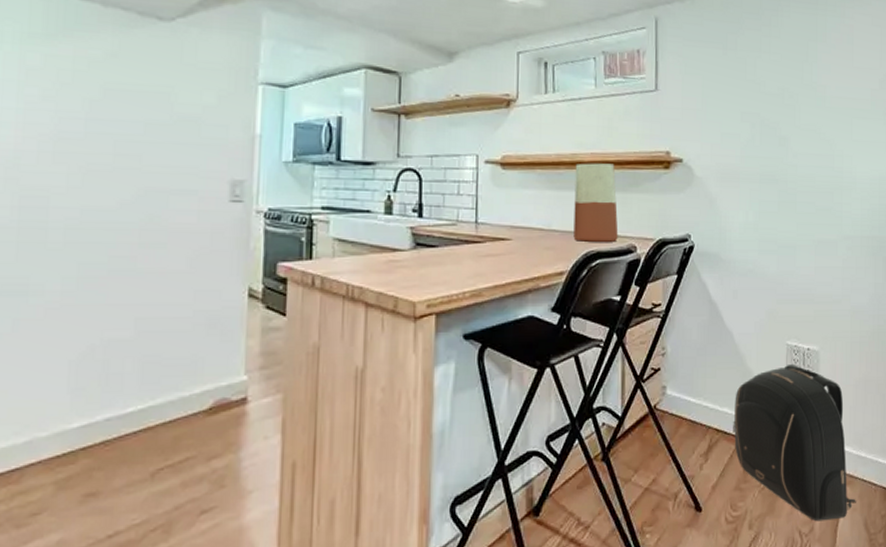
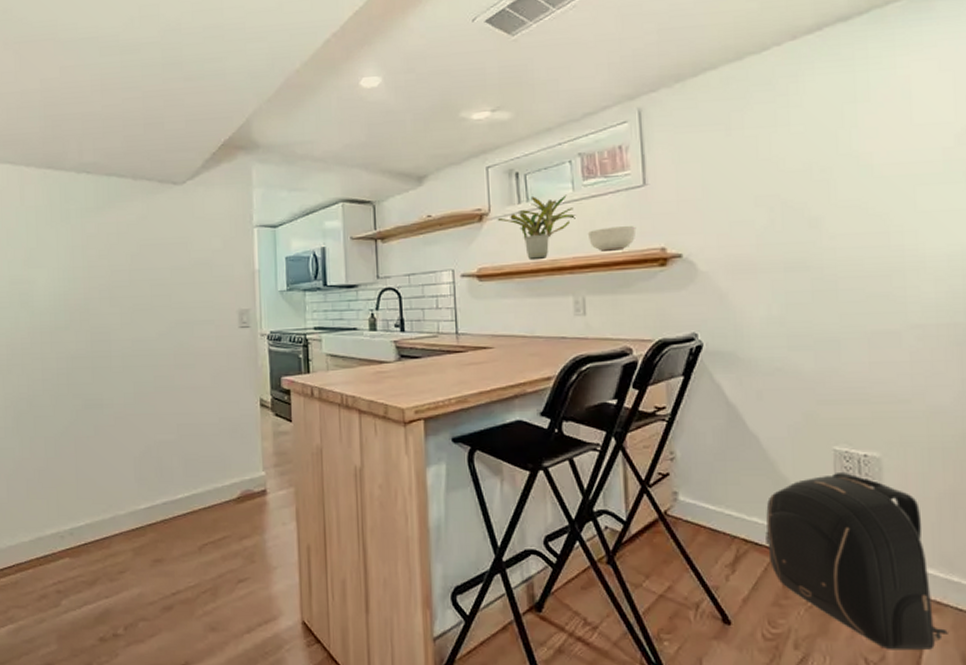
potted plant: none [524,88,596,153] -> present [497,195,575,261]
vase: present [573,163,618,242] -> none [556,266,610,346]
bowl: none [606,127,647,151] -> present [588,226,637,253]

